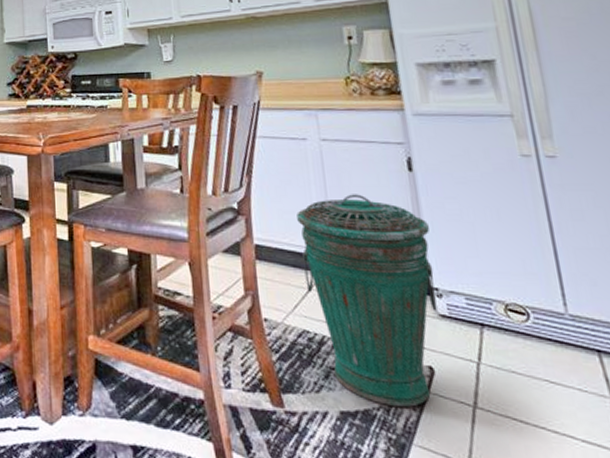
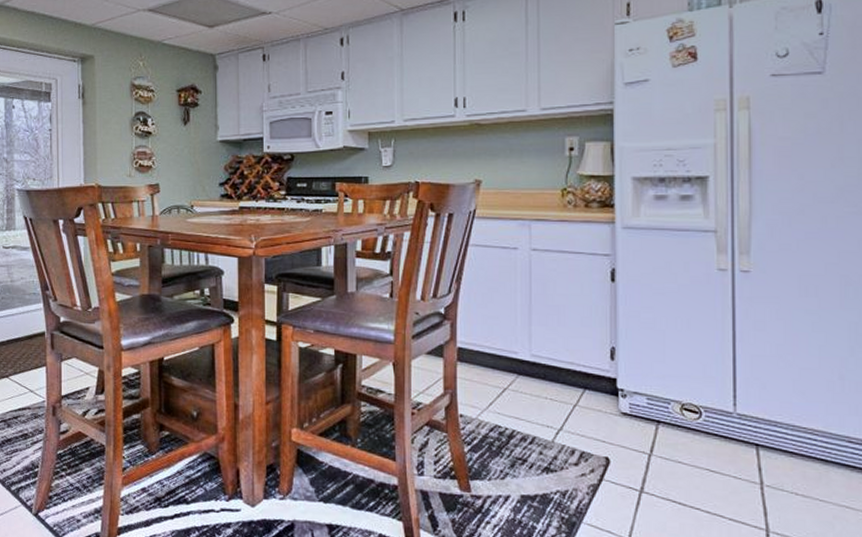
trash can: present [297,194,437,407] -> none [500,302,623,492]

